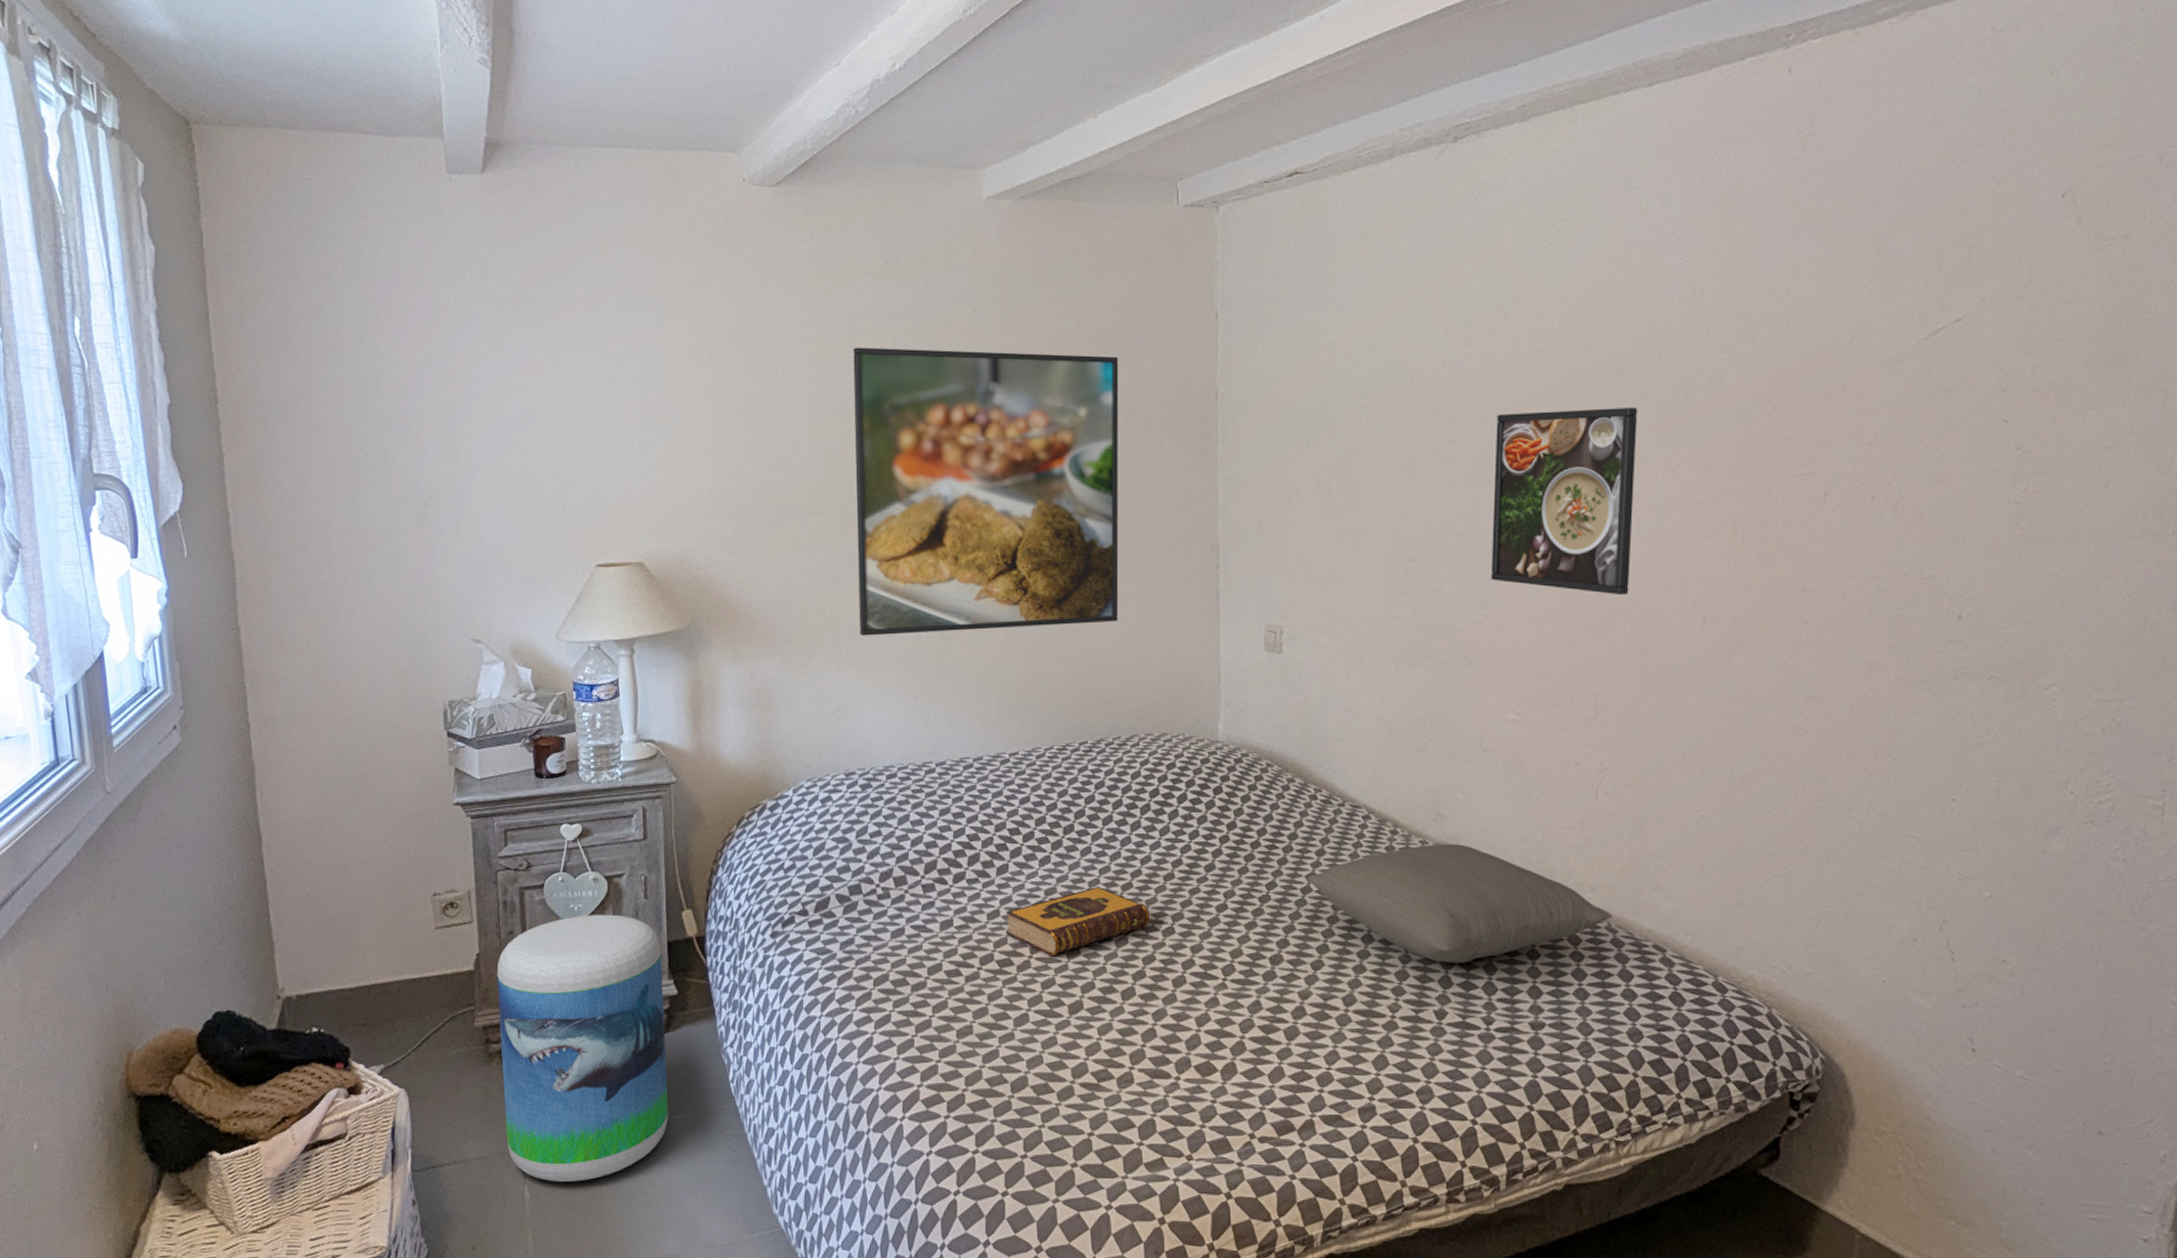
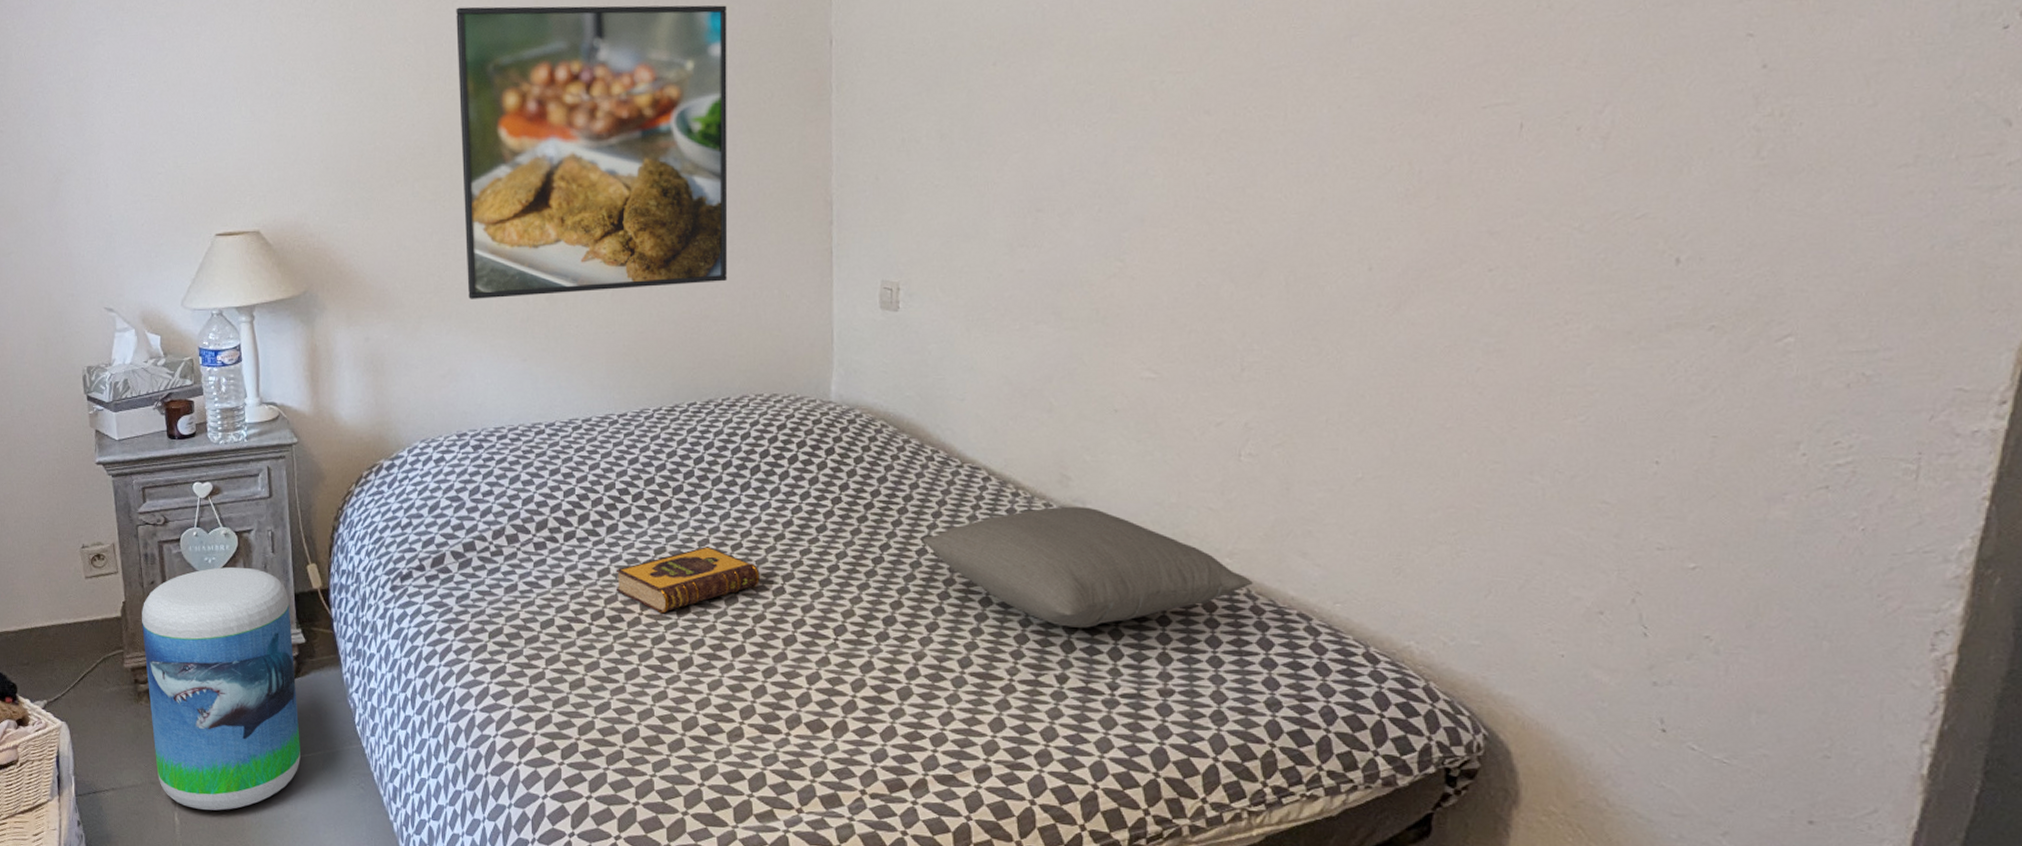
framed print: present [1491,408,1638,596] -> none [1127,37,1302,244]

